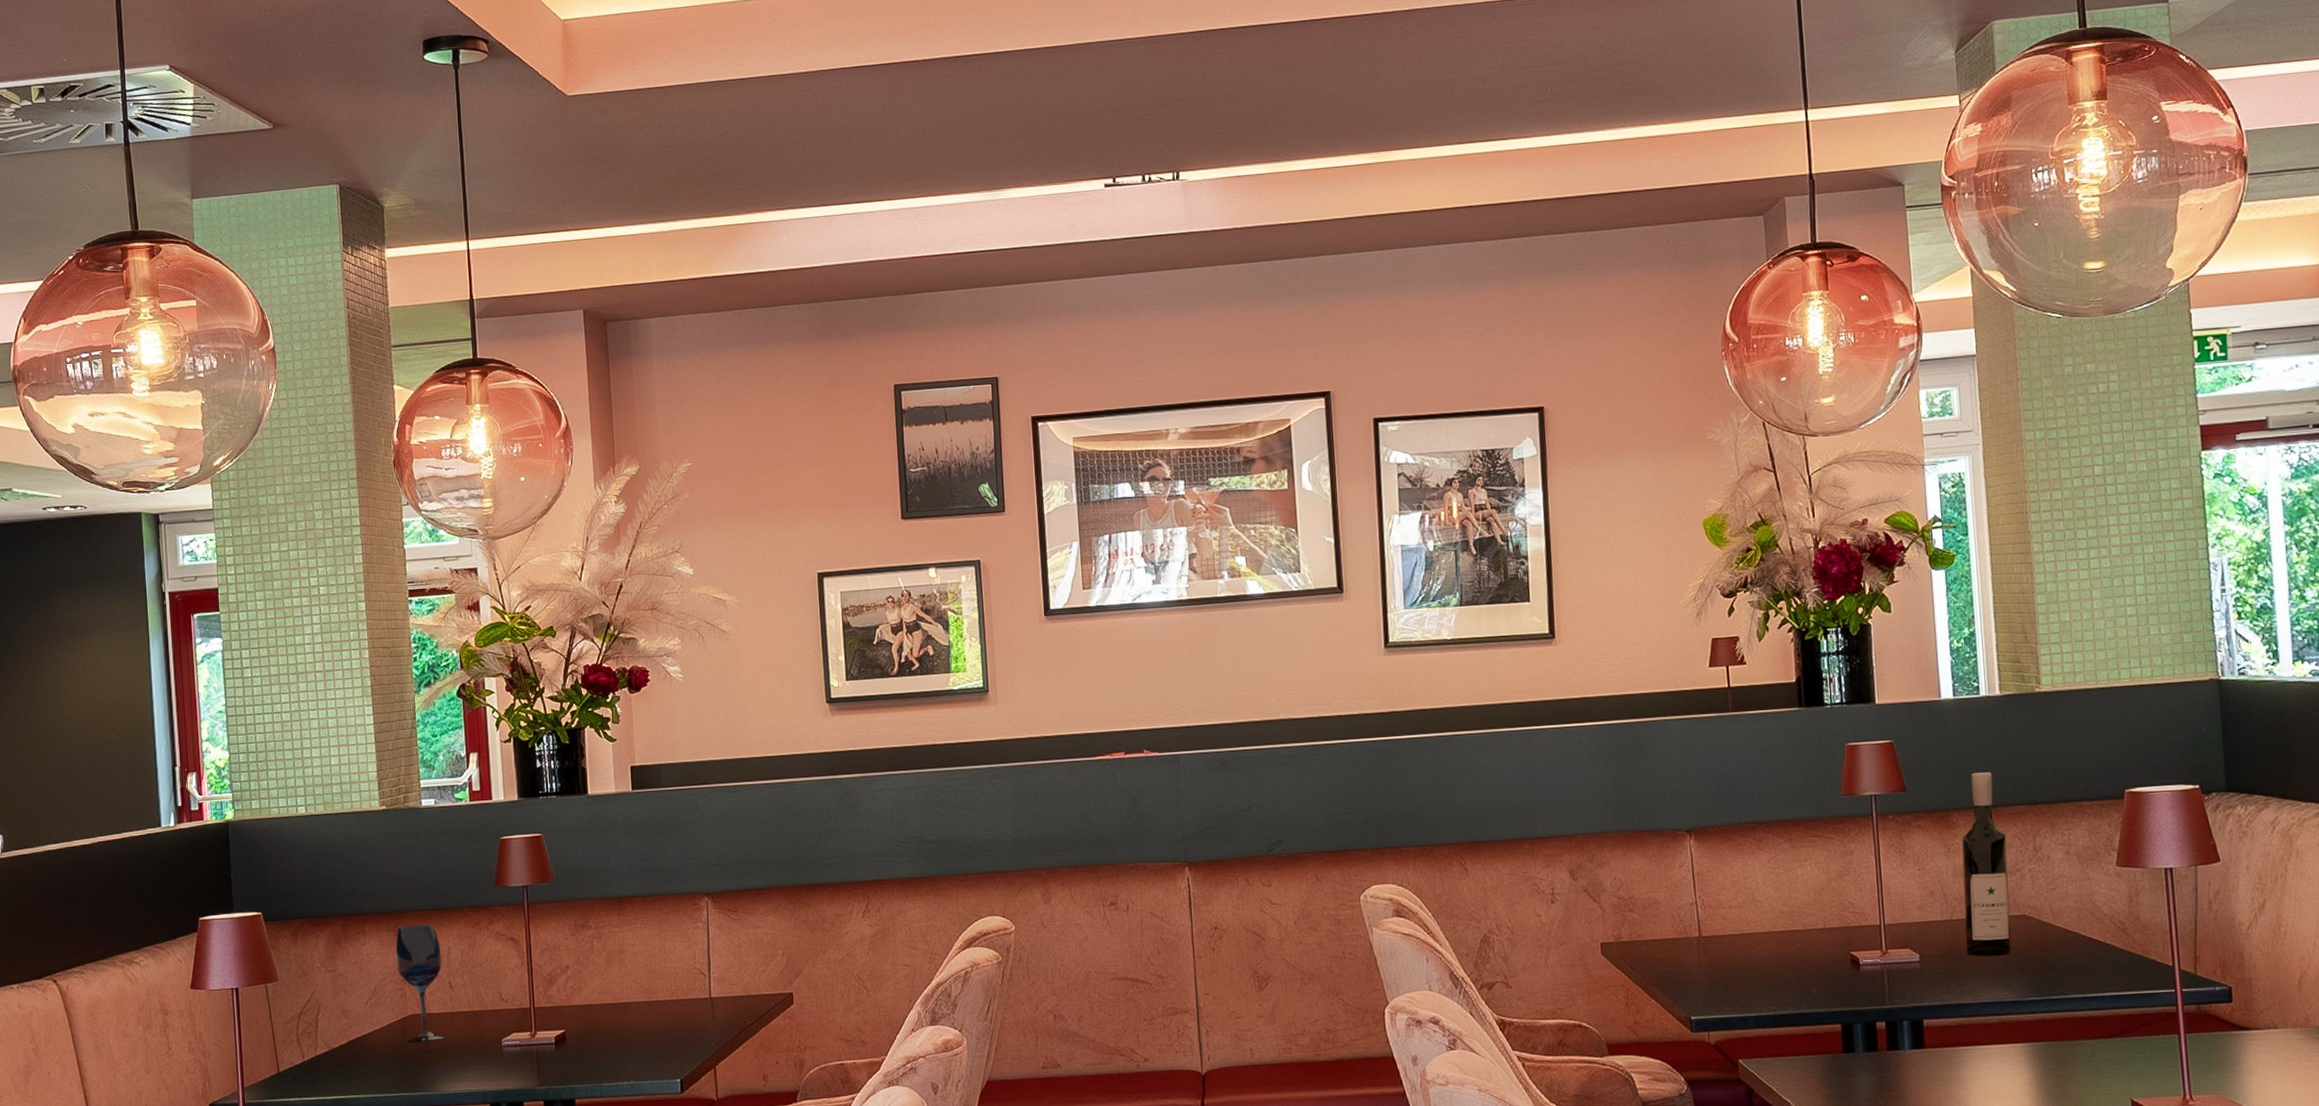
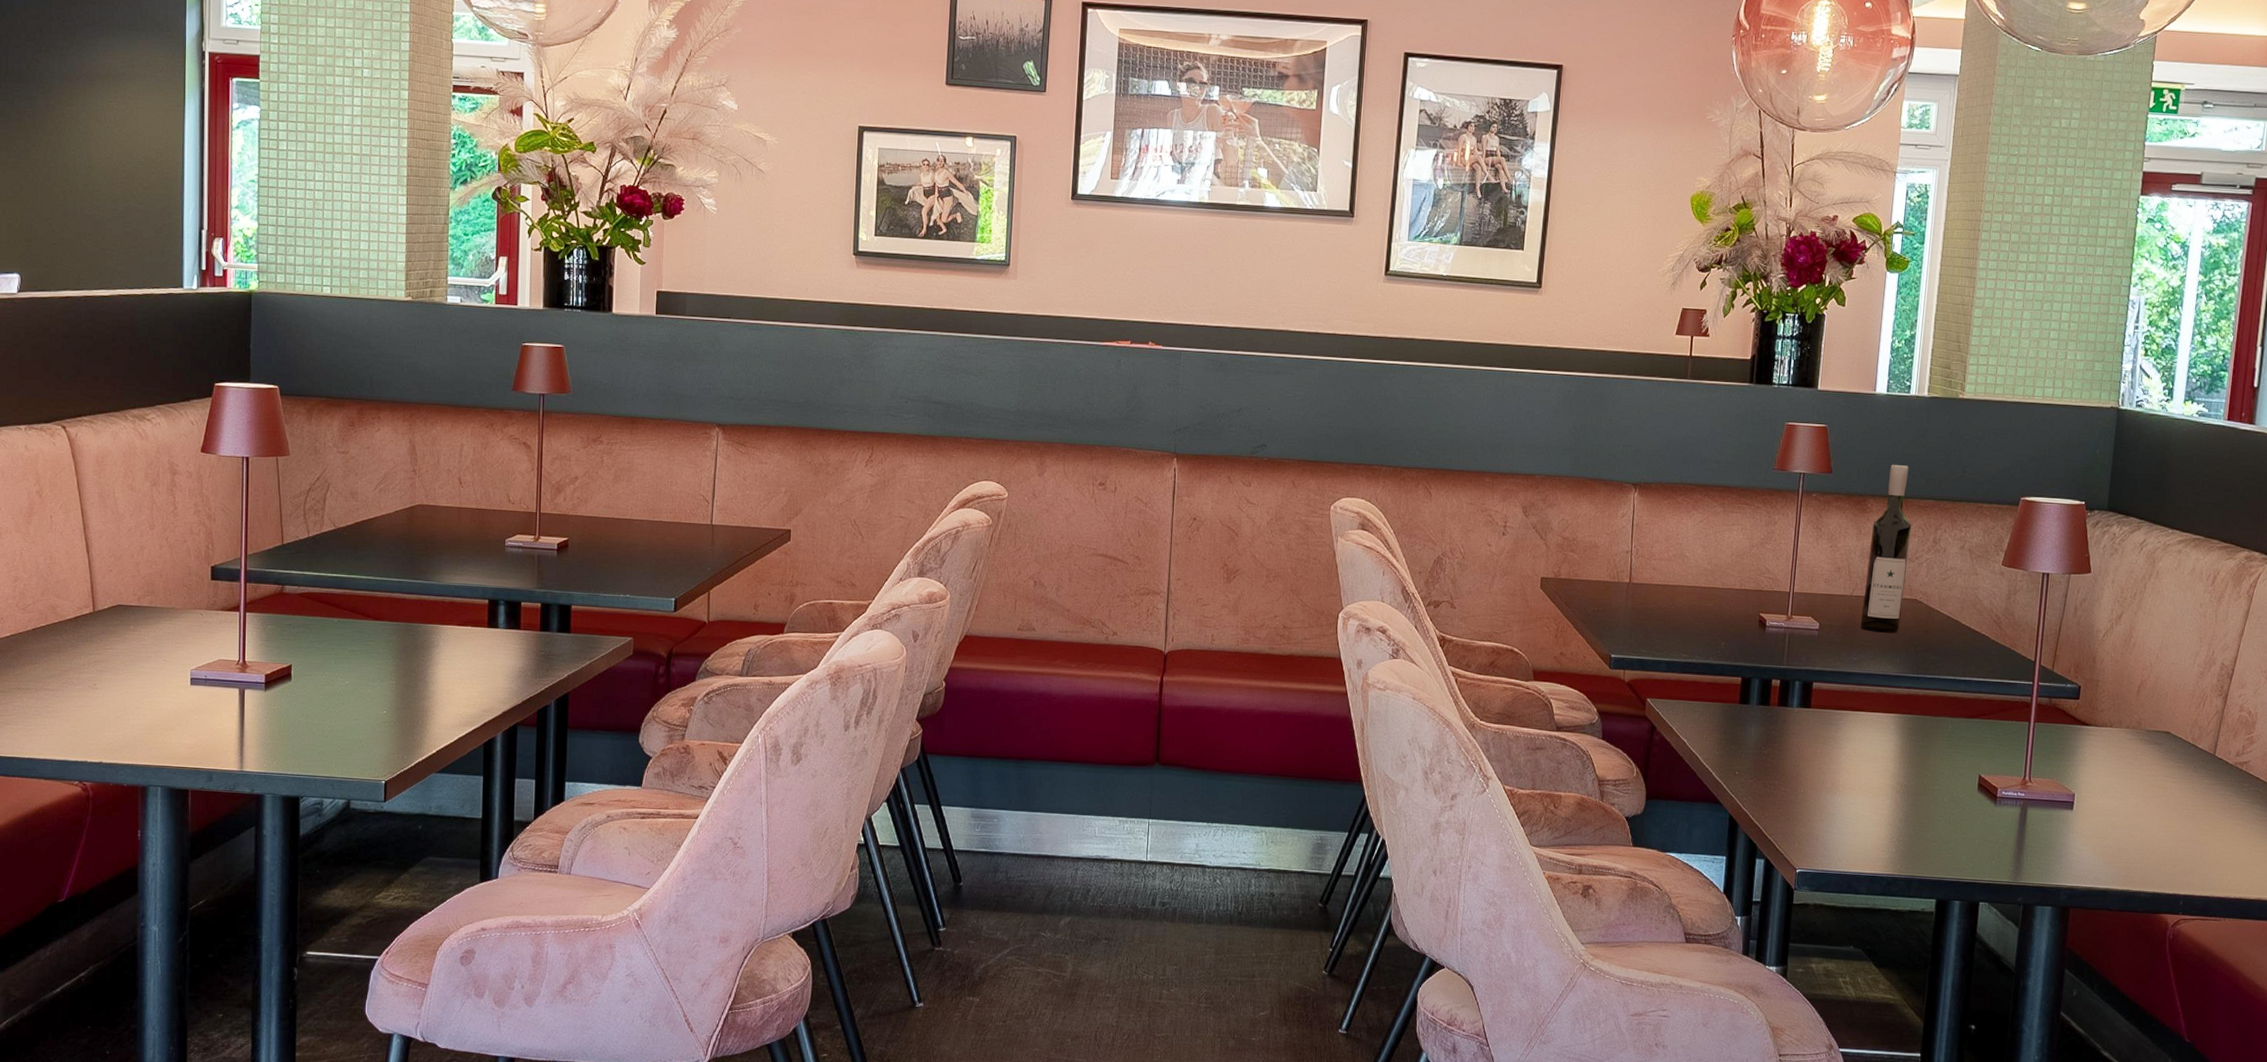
wineglass: present [395,924,446,1044] -> none [407,417,454,534]

